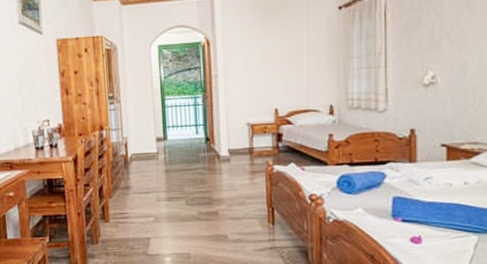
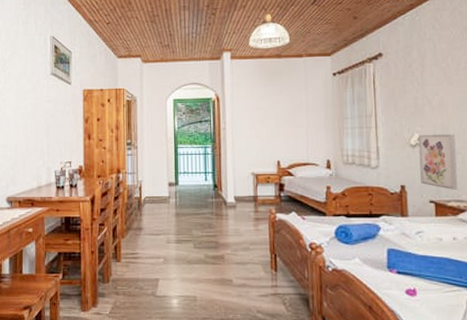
wall art: none [433,70,474,132] -> present [418,134,458,190]

